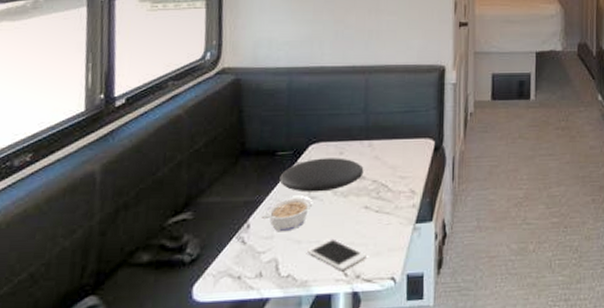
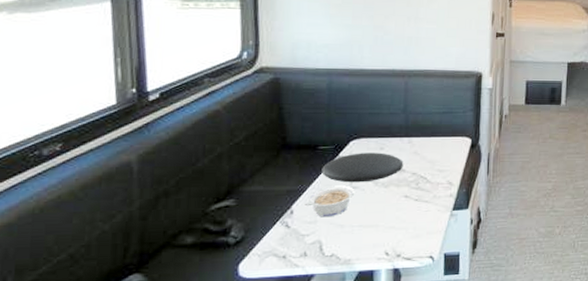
cell phone: present [306,237,367,270] -> none [349,222,407,250]

